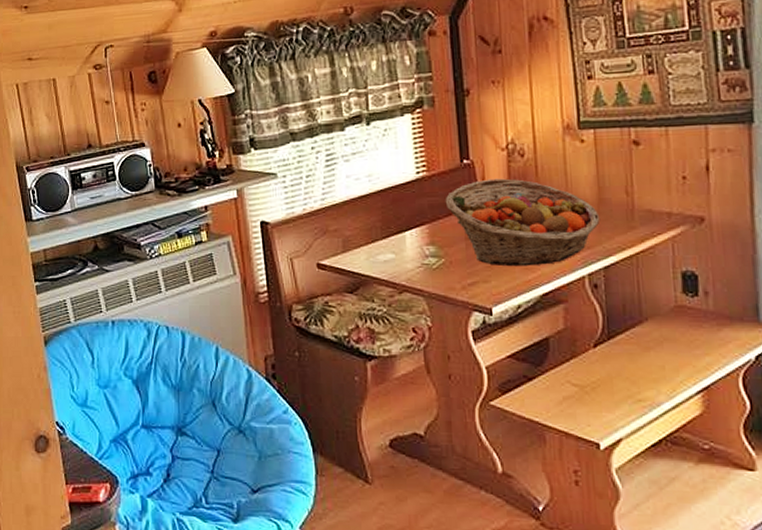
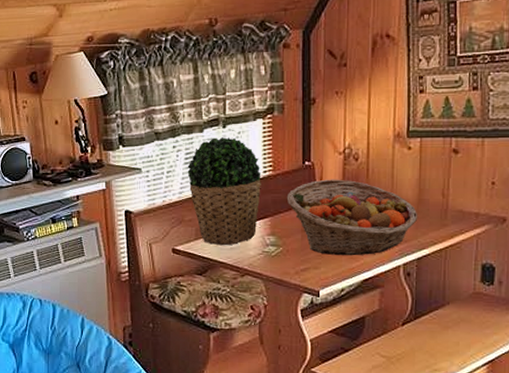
potted plant: none [329,135,415,259] -> present [187,137,261,246]

